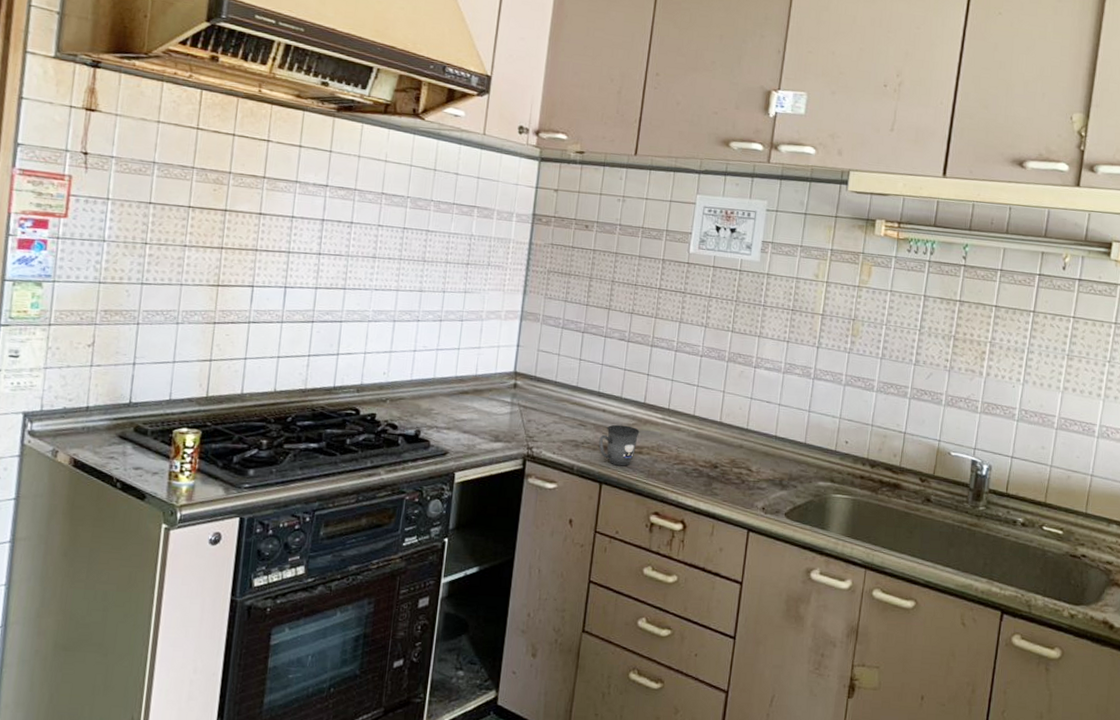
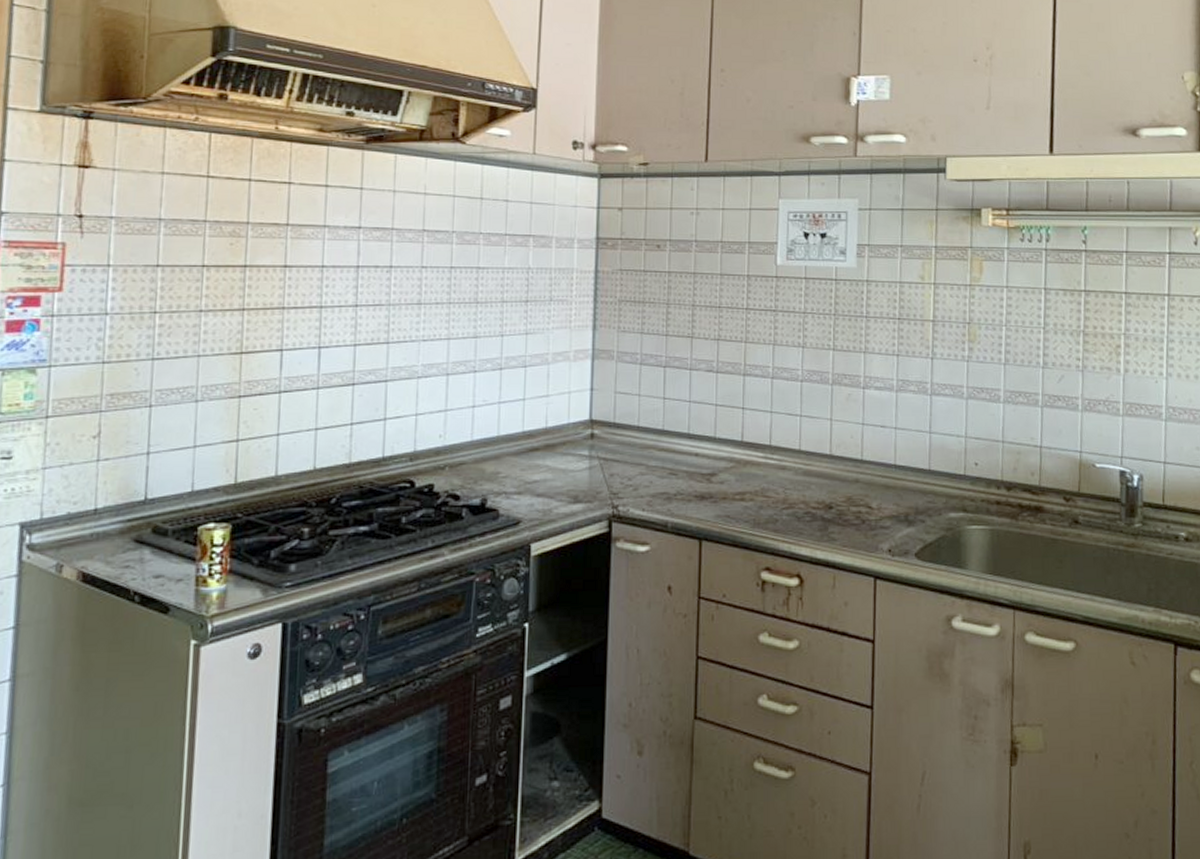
mug: present [599,424,640,466] -> none [694,469,740,517]

